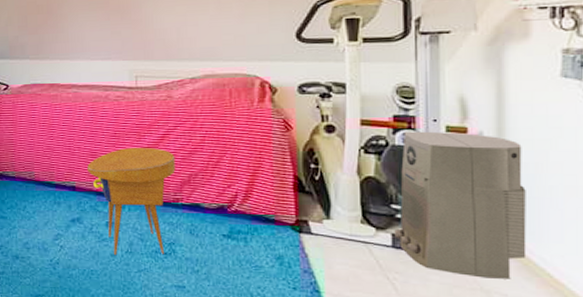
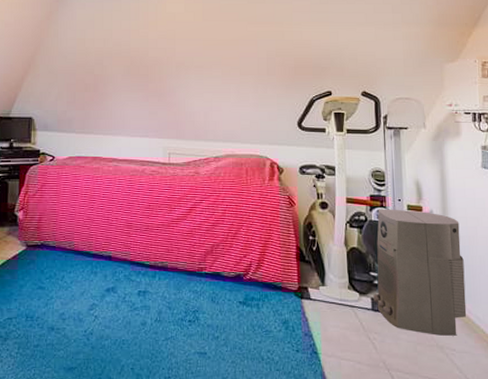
side table: present [87,148,176,256] -> none [123,219,201,325]

